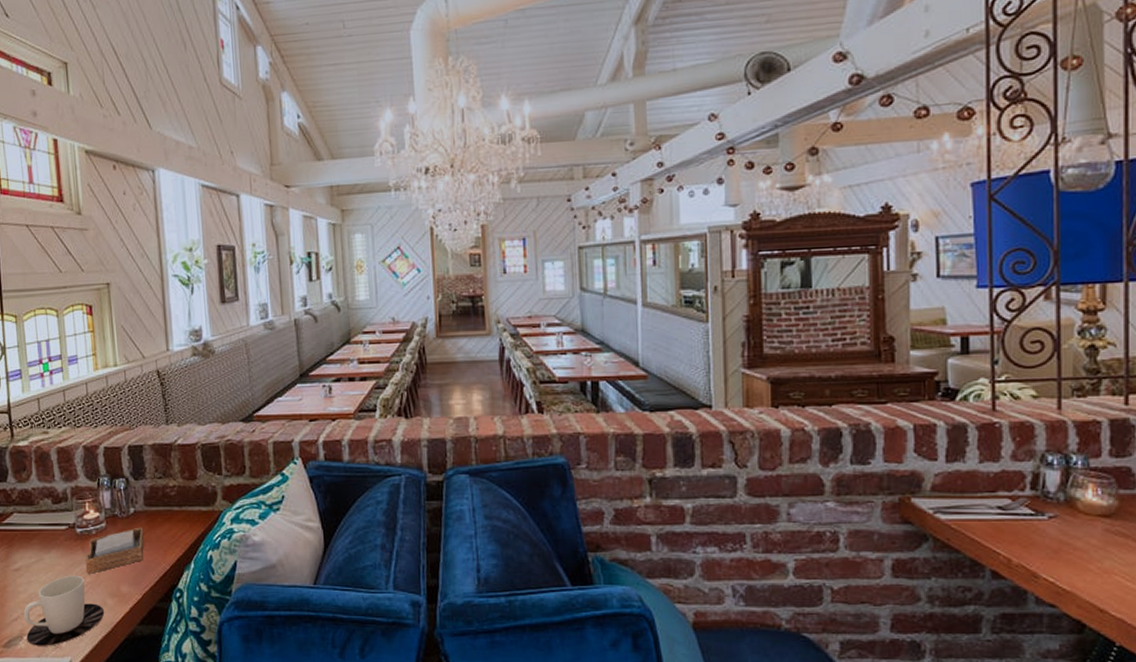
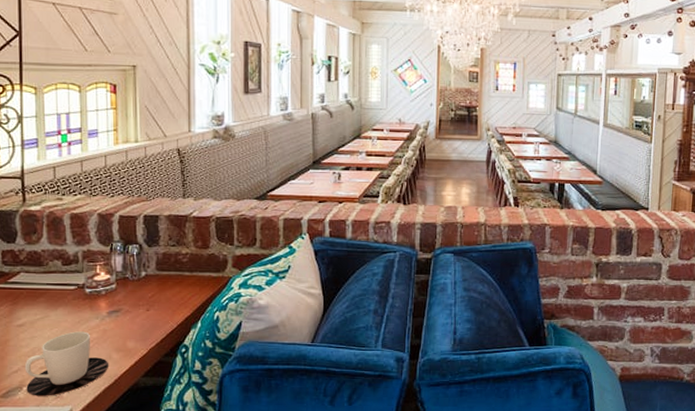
napkin holder: present [85,527,145,574] -> none [93,289,154,330]

